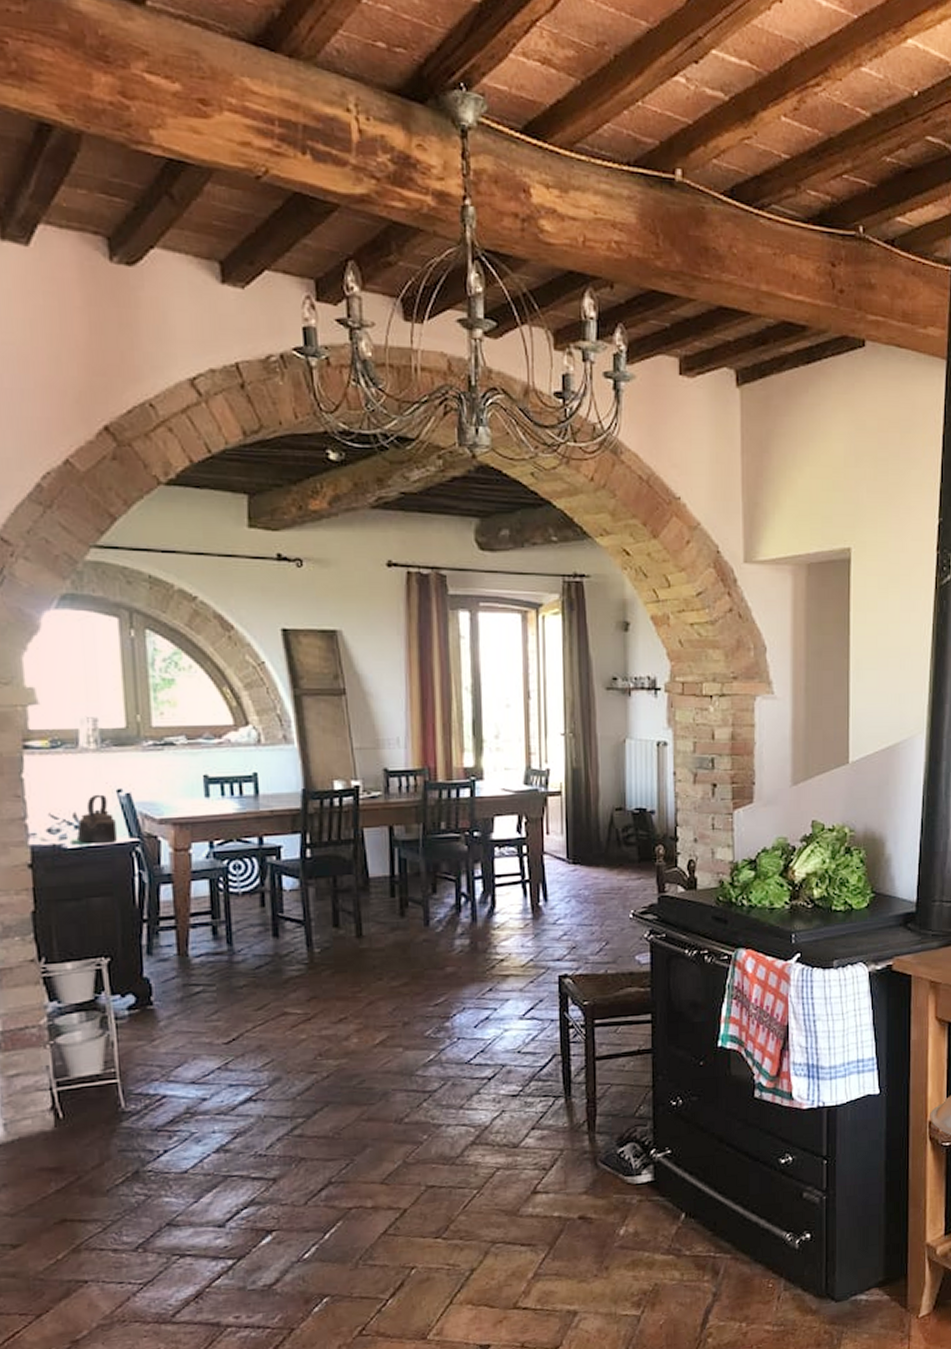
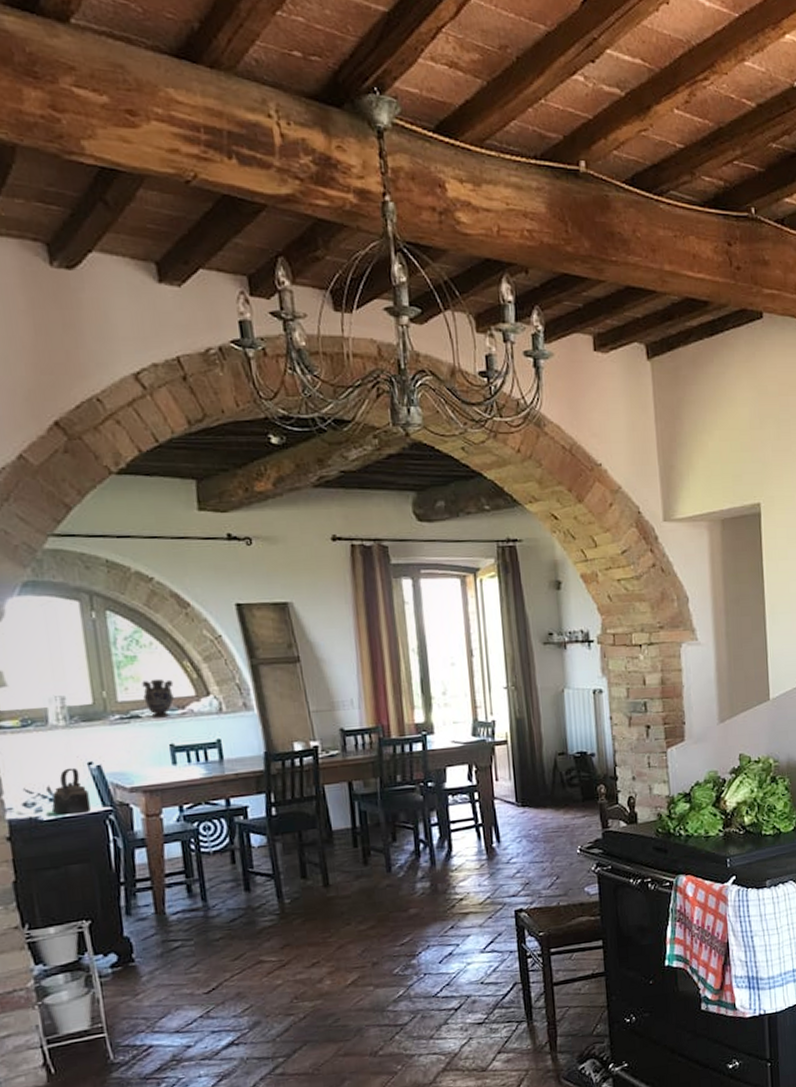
decorative vase: none [178,704,211,747] -> present [142,678,174,718]

